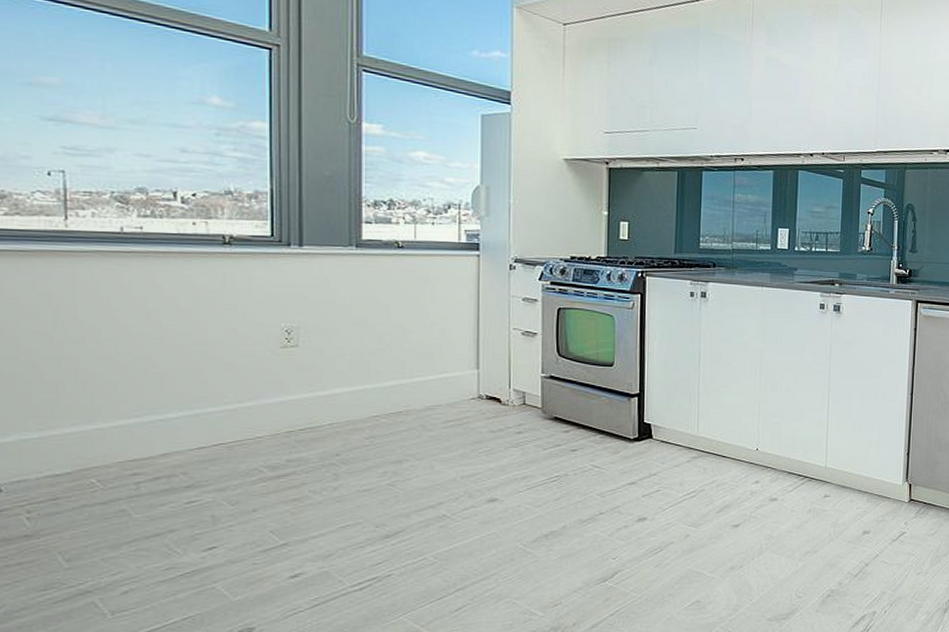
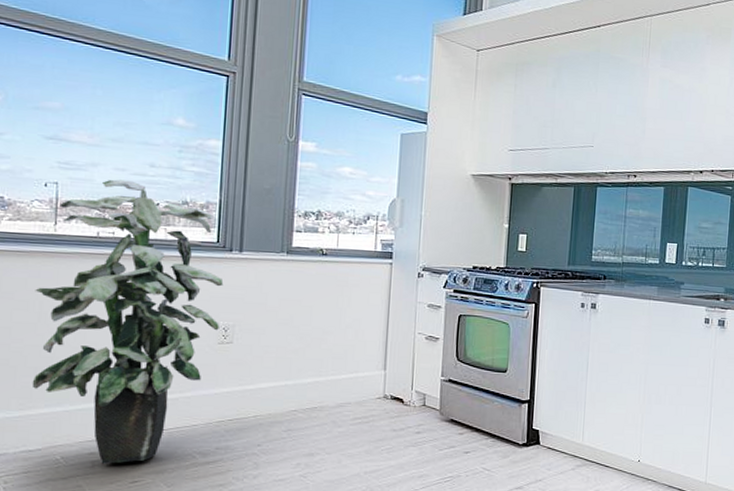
indoor plant: none [46,166,282,485] -> present [32,179,224,464]

